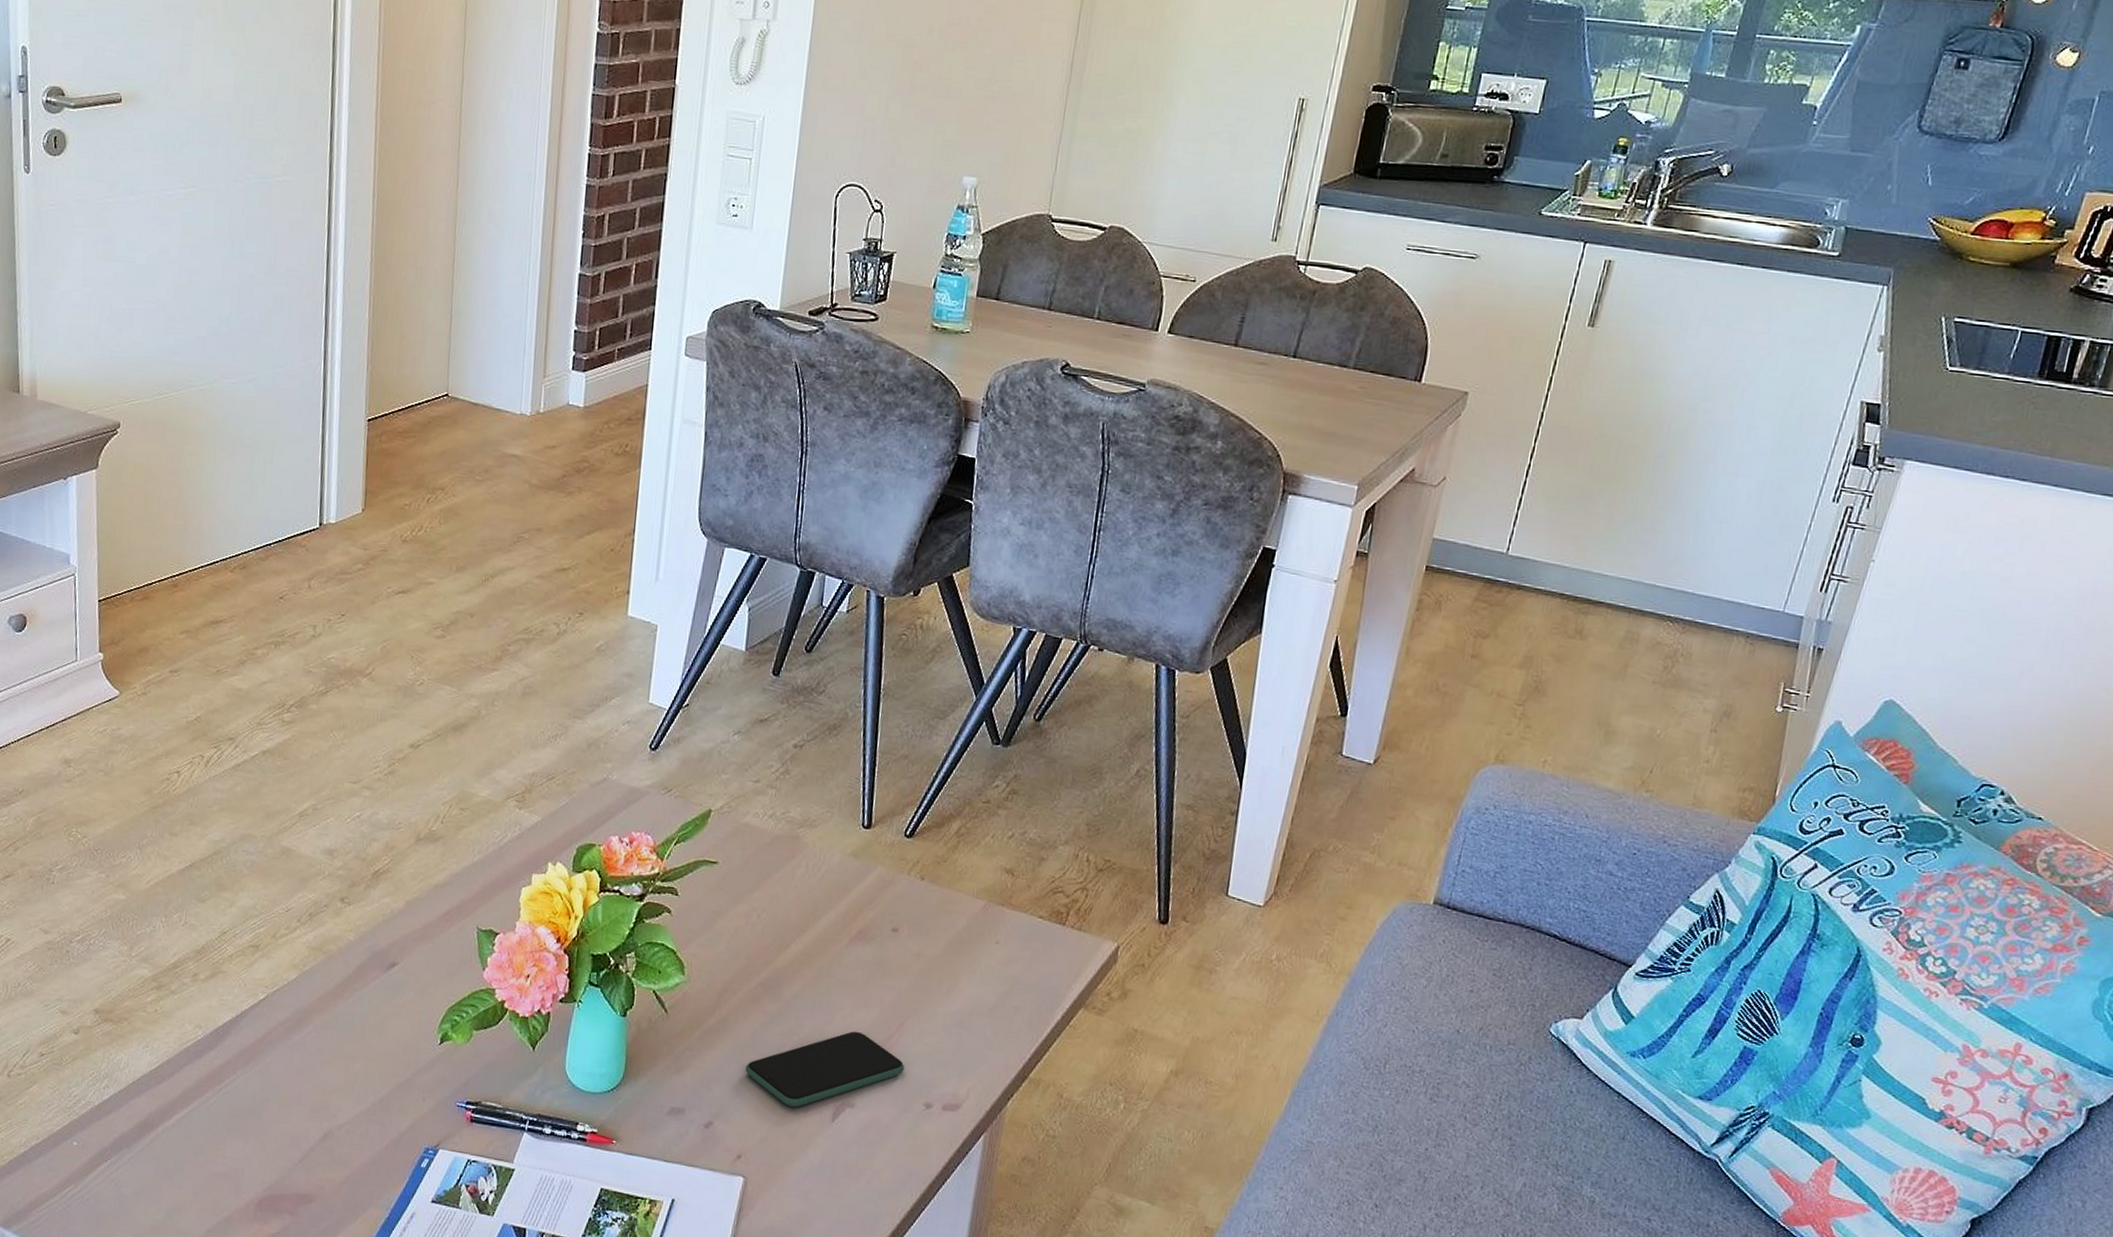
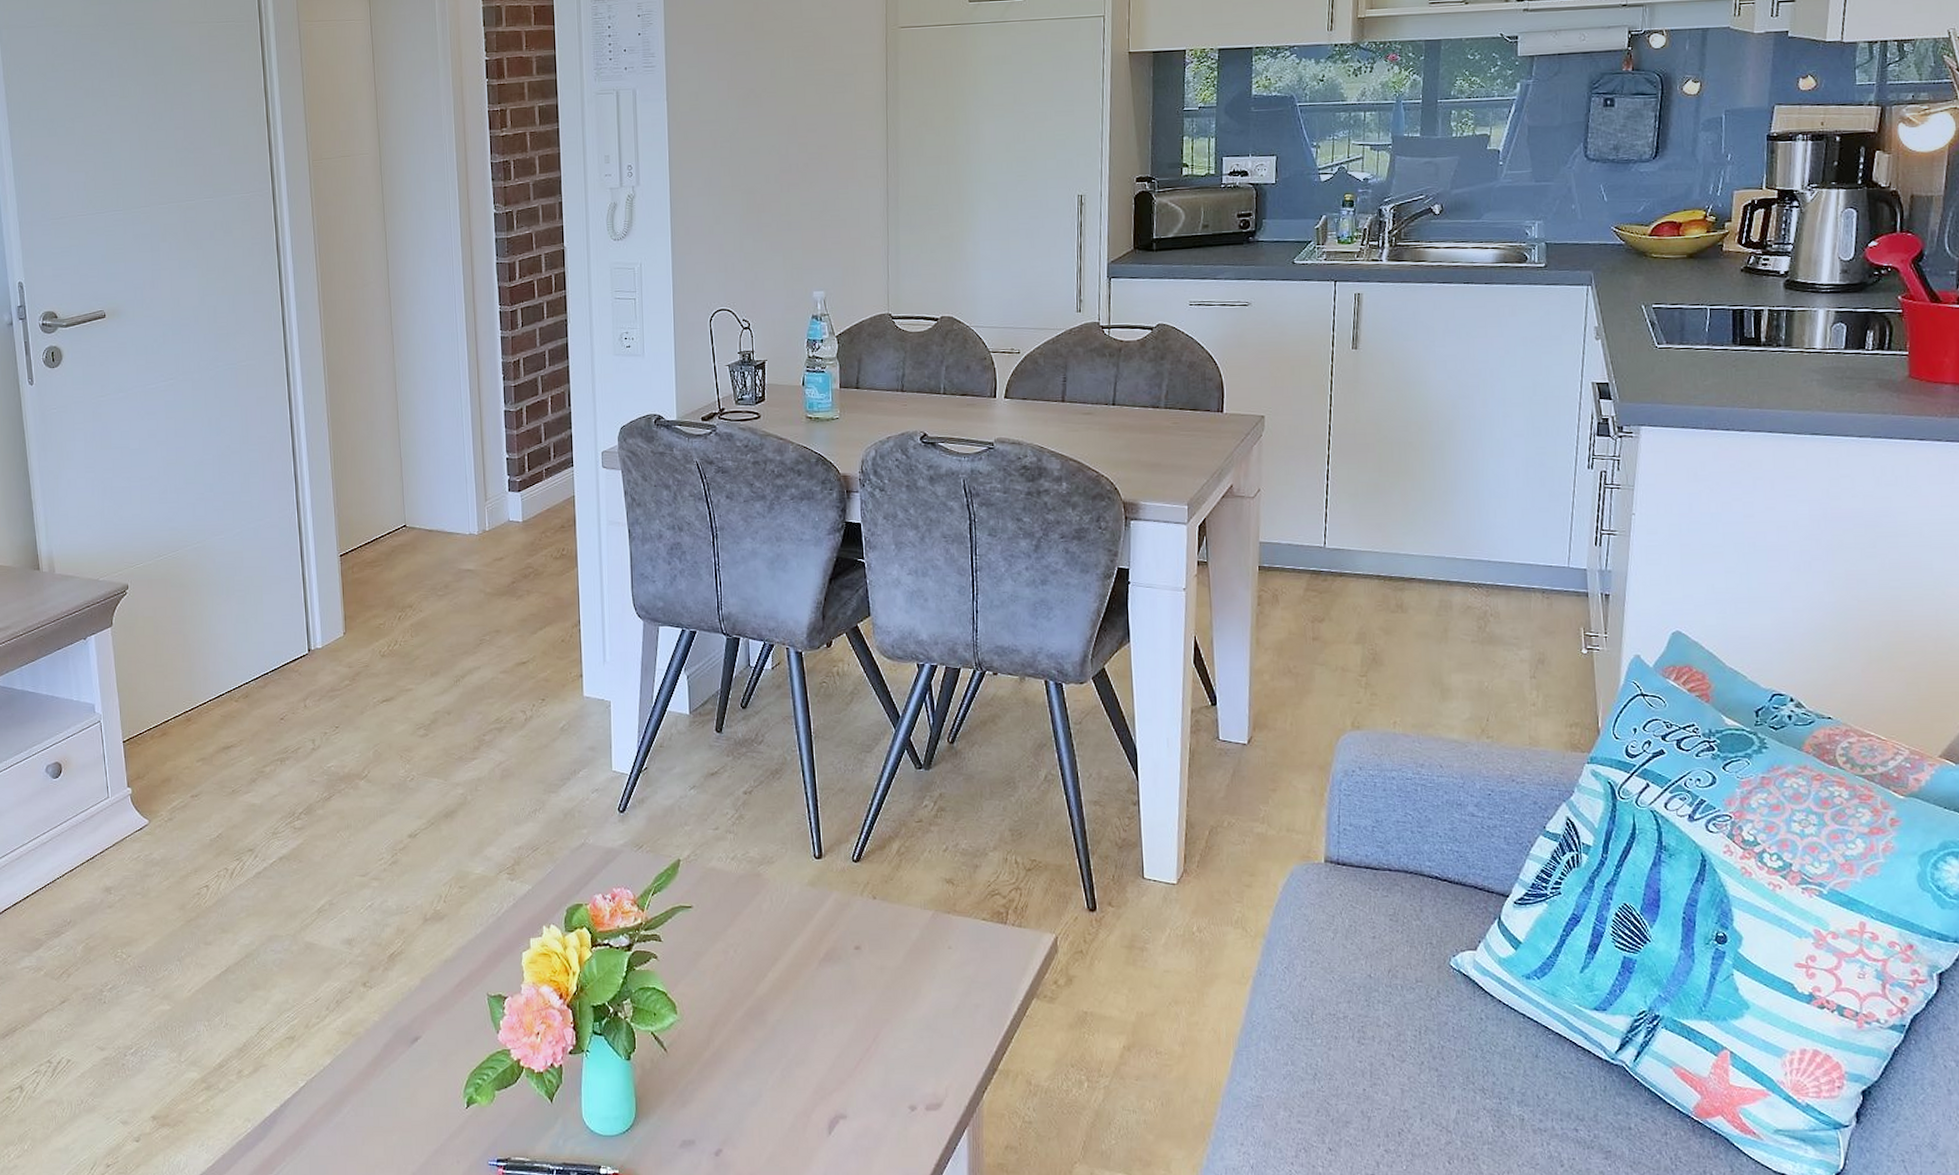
smartphone: present [745,1031,905,1108] -> none [743,1046,886,1126]

